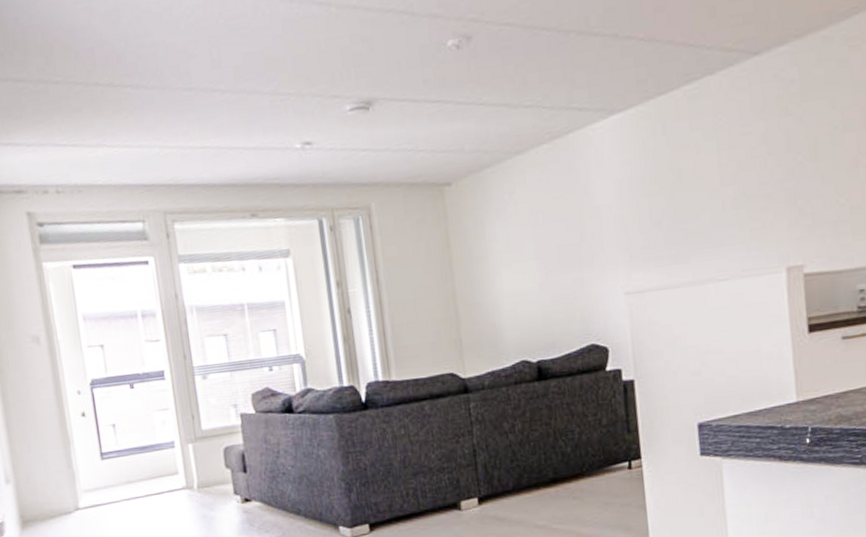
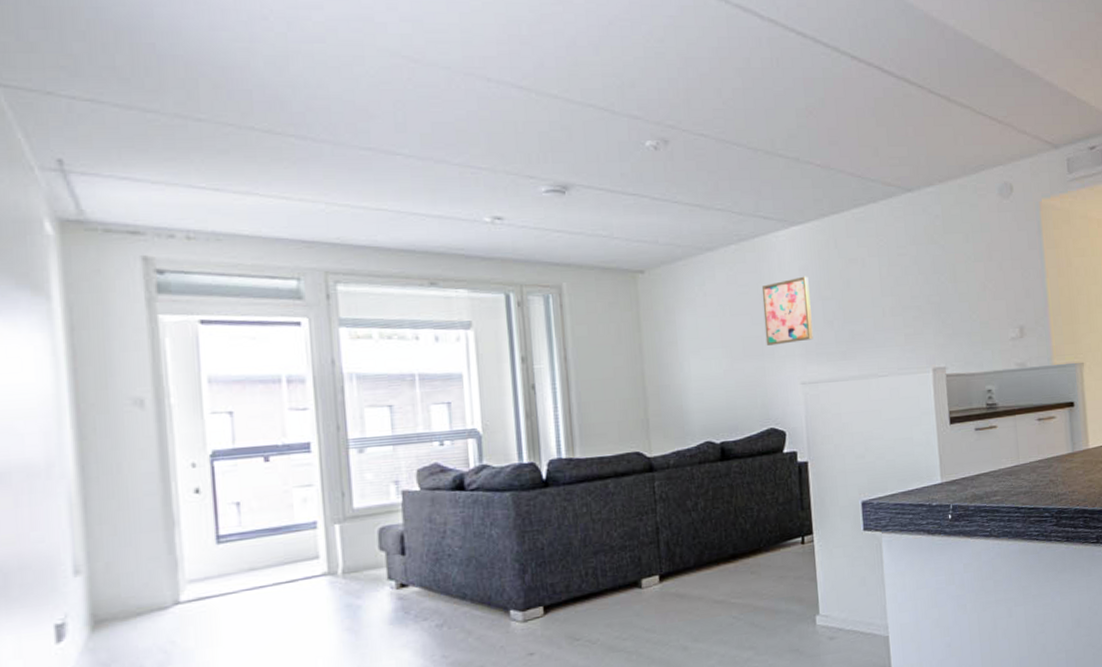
wall art: none [577,171,638,254] -> present [761,276,813,346]

